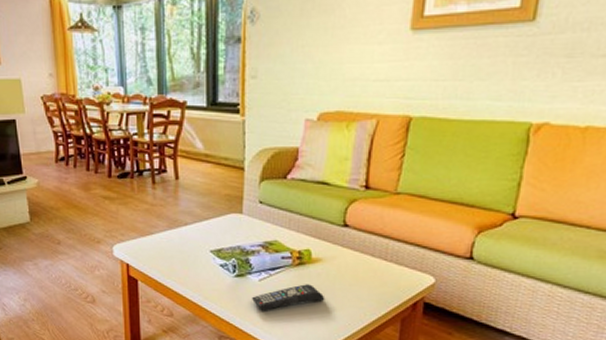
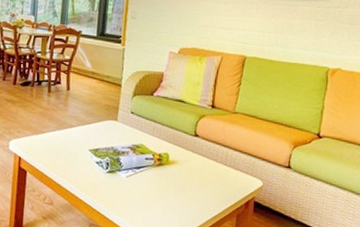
remote control: present [252,284,325,311] -> none [120,182,178,204]

